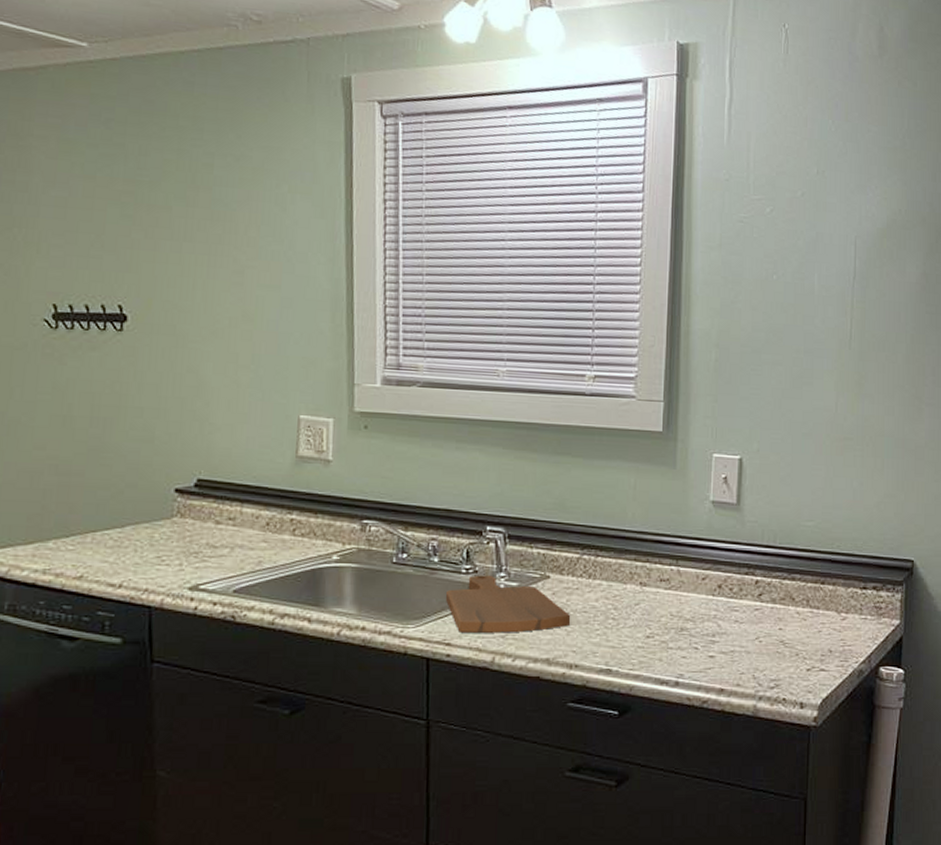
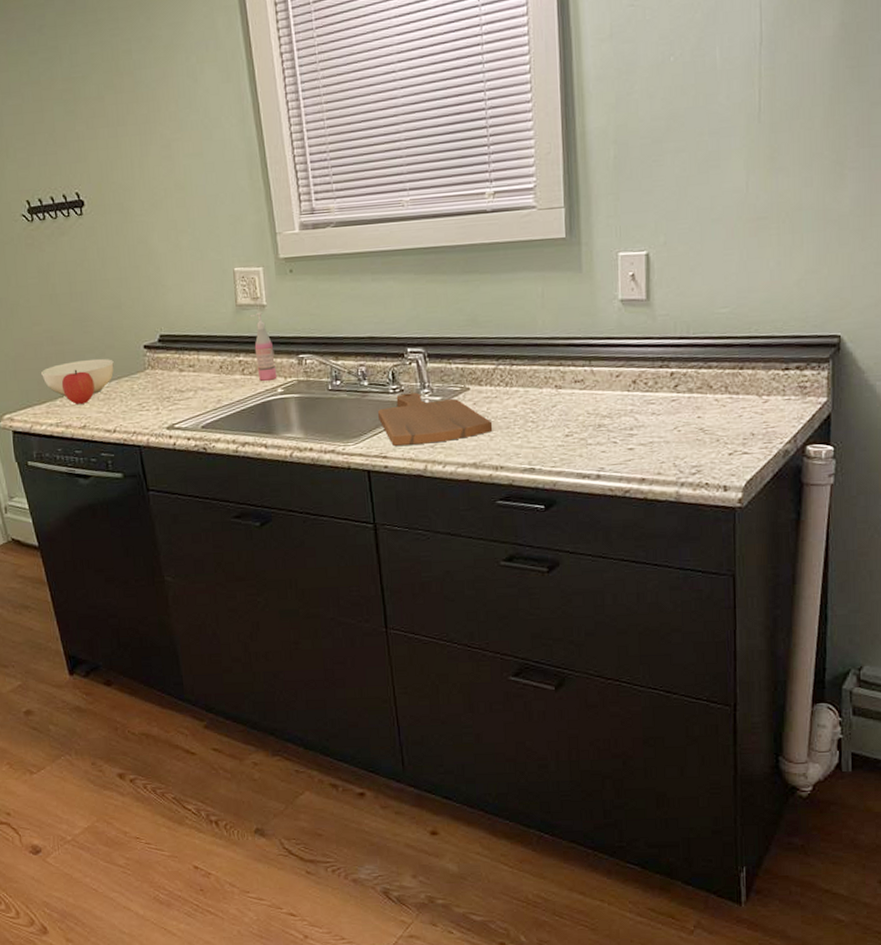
bowl: none [33,497,133,539] -> present [40,358,114,397]
fruit: none [59,507,103,551] -> present [61,369,95,405]
soap dispenser: none [310,467,335,546] -> present [249,312,277,382]

